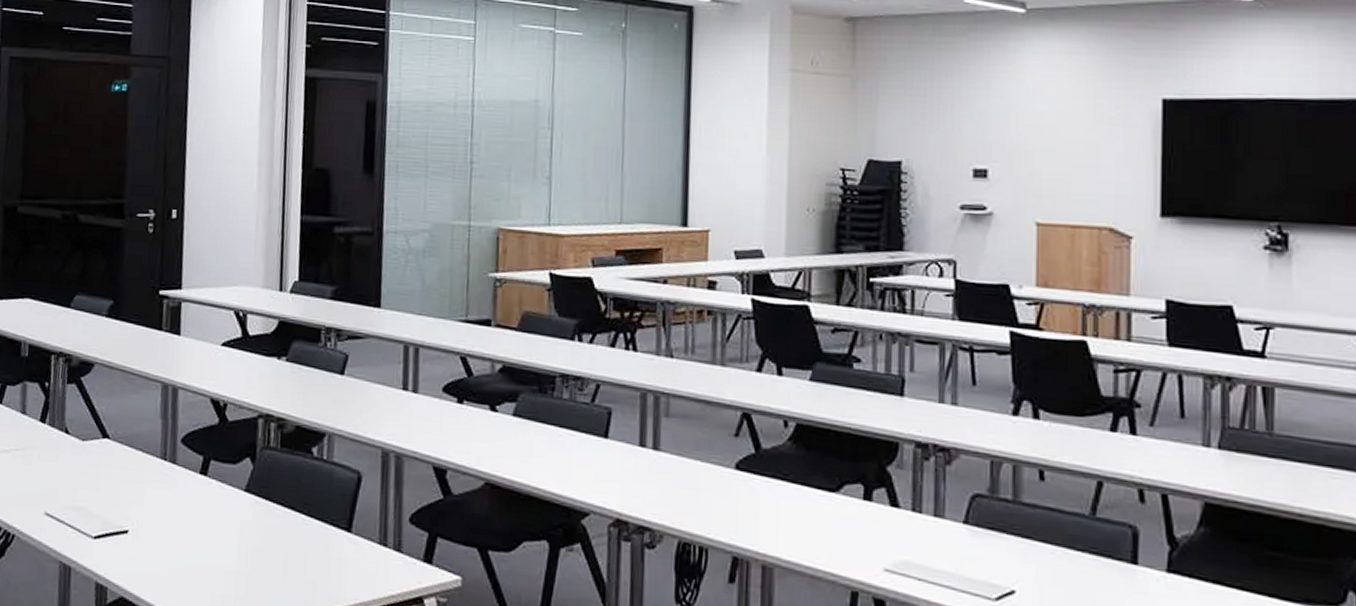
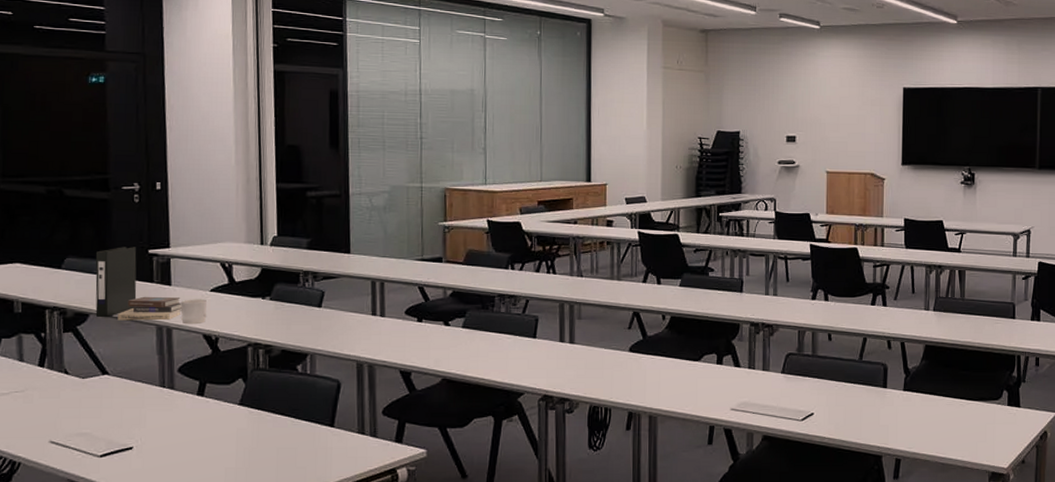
binder: none [100,285,147,370] -> present [95,247,137,318]
books: none [122,346,190,378] -> present [117,296,182,321]
mug: none [188,353,217,386] -> present [180,299,207,325]

